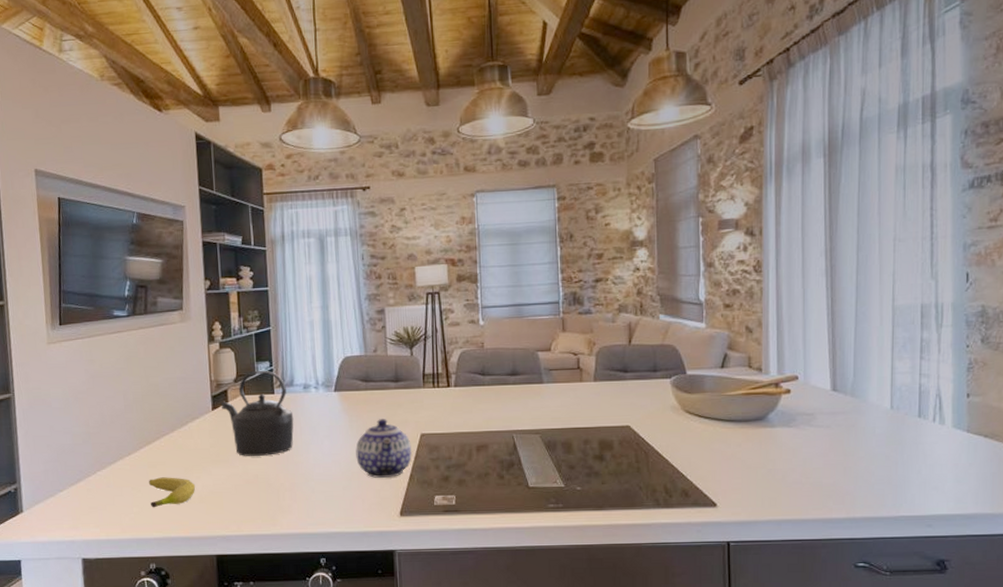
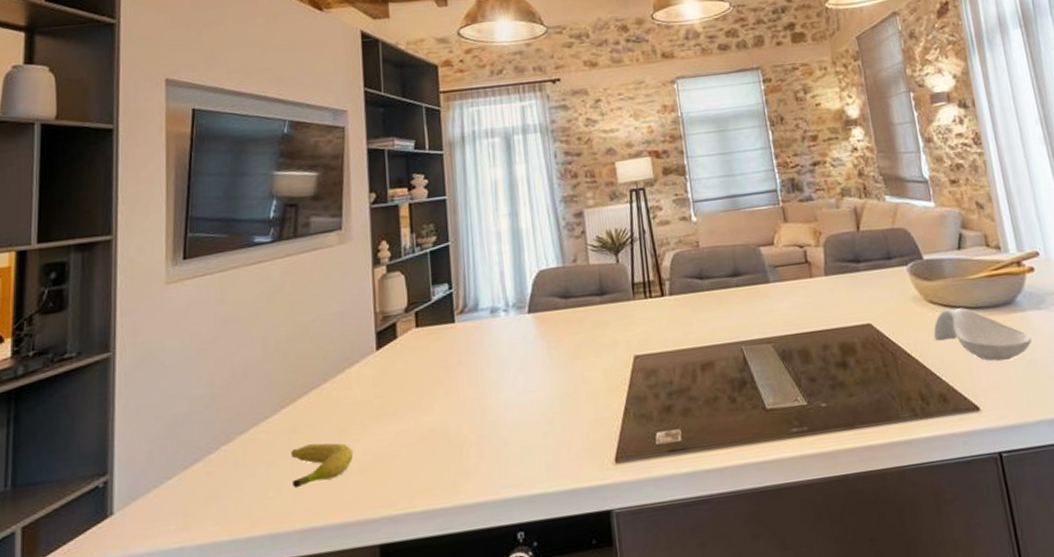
kettle: present [220,370,294,456] -> none [387,294,480,406]
teapot: present [356,419,412,478] -> none [556,341,625,417]
spoon rest: none [686,419,776,467] -> present [933,308,1032,361]

